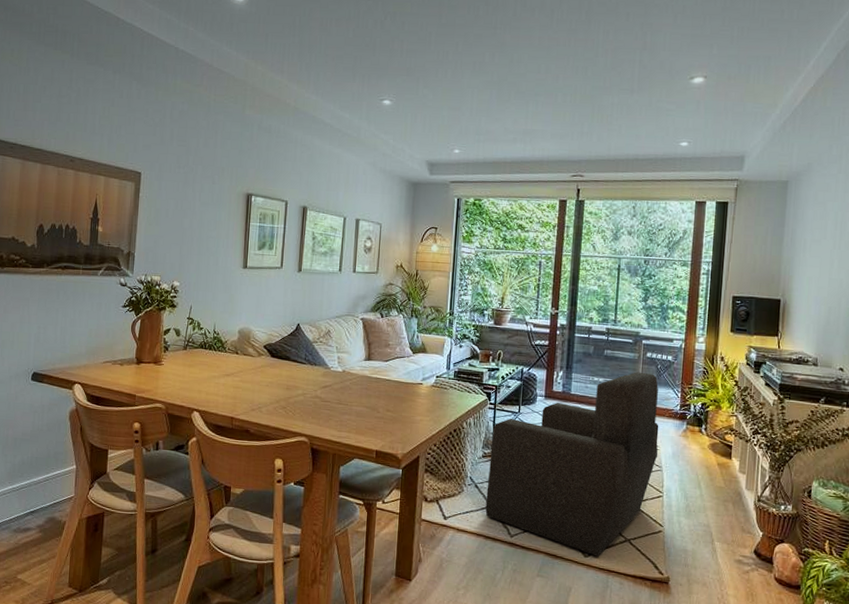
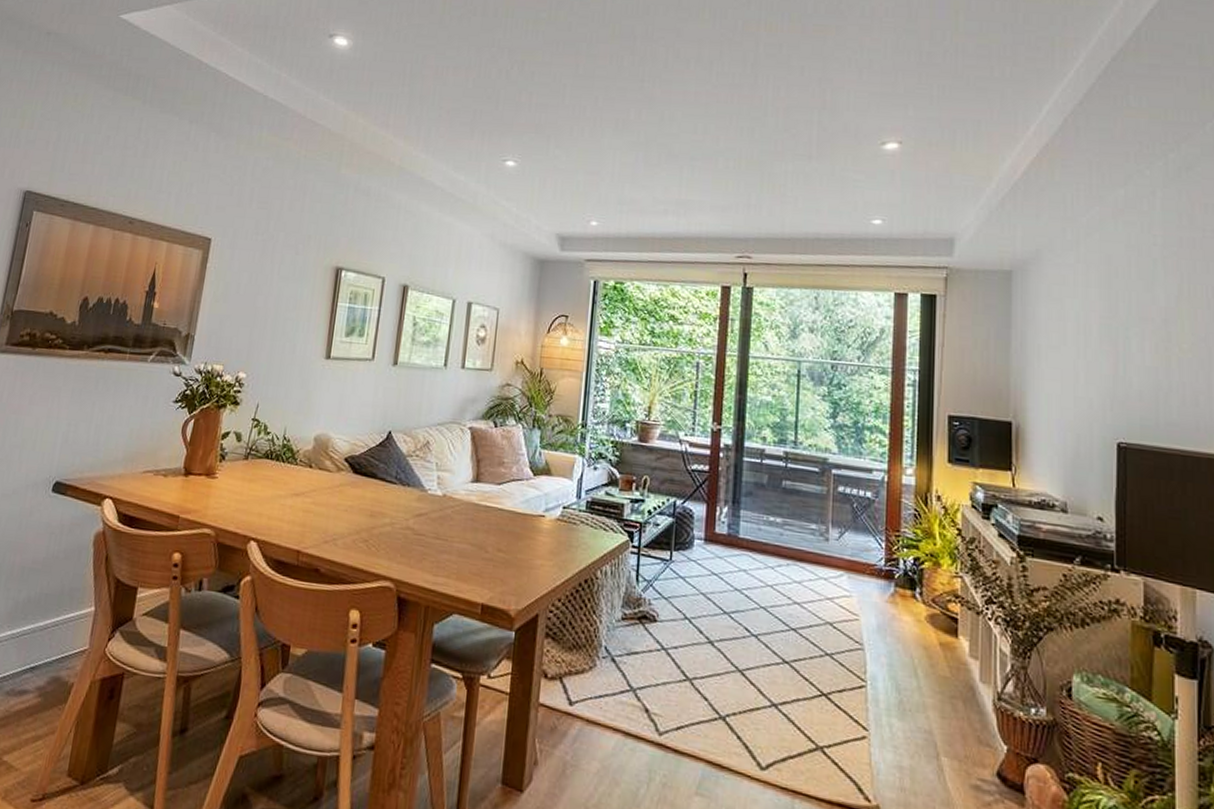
armchair: present [485,372,659,556] -> none [625,511,858,770]

